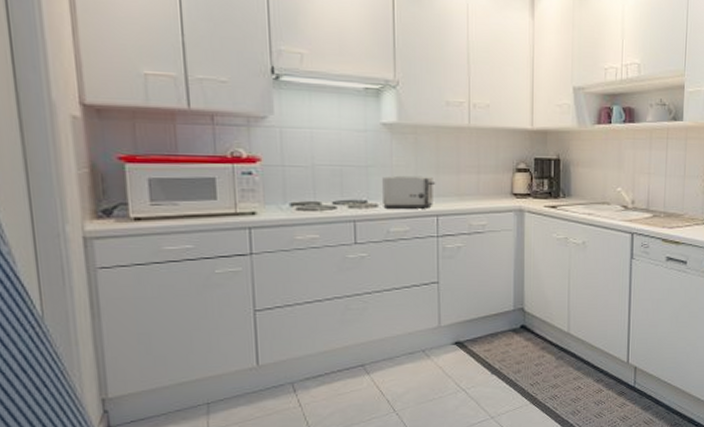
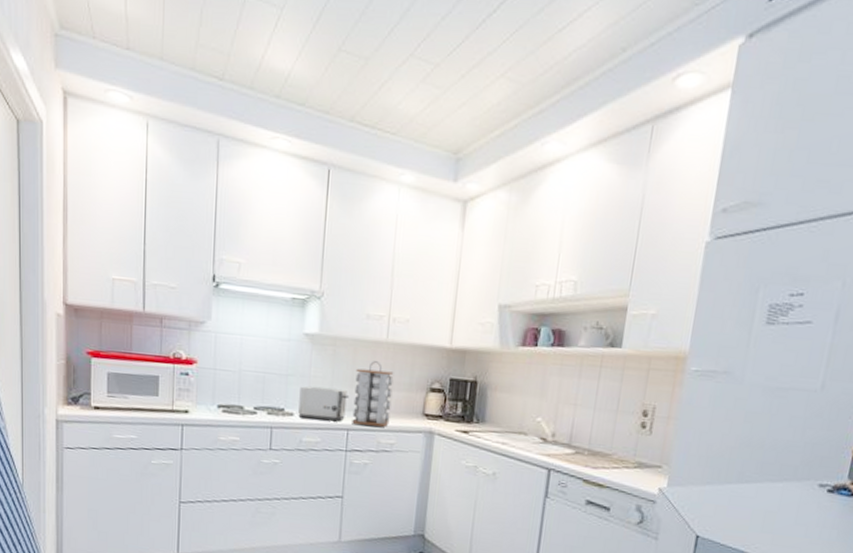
spice rack: none [440,145,479,211] -> present [352,360,394,428]

